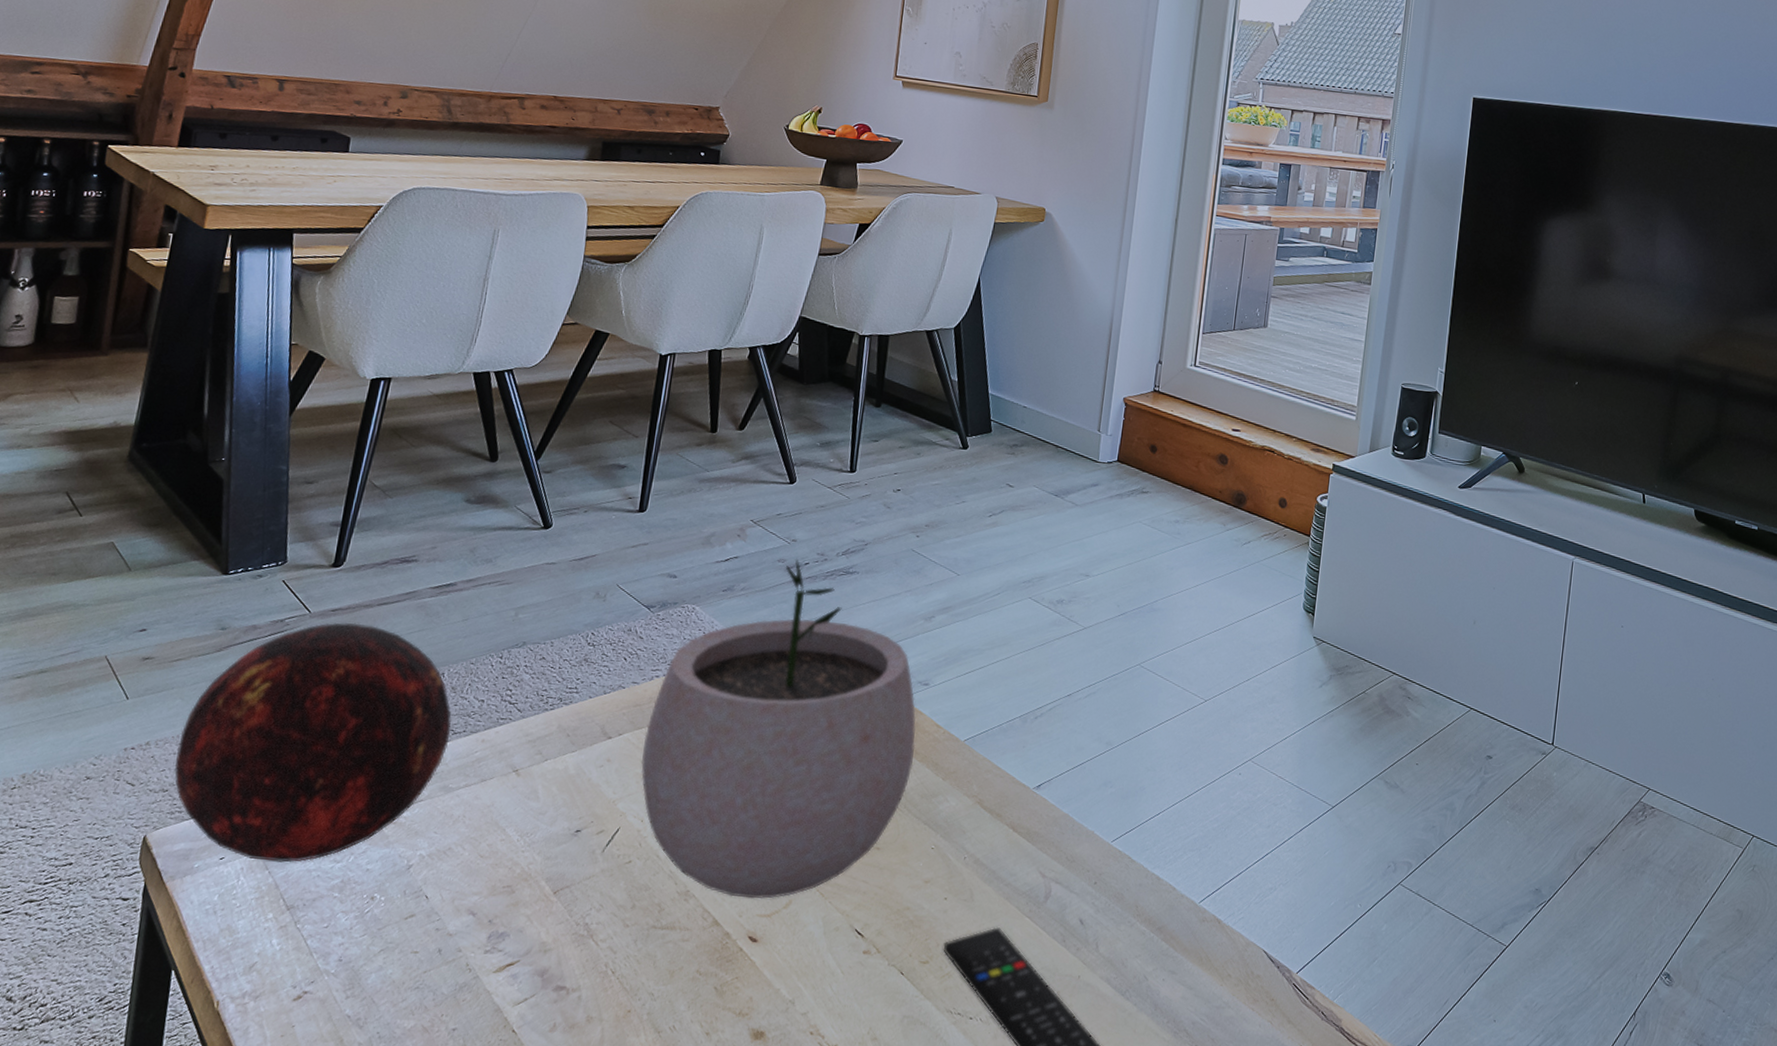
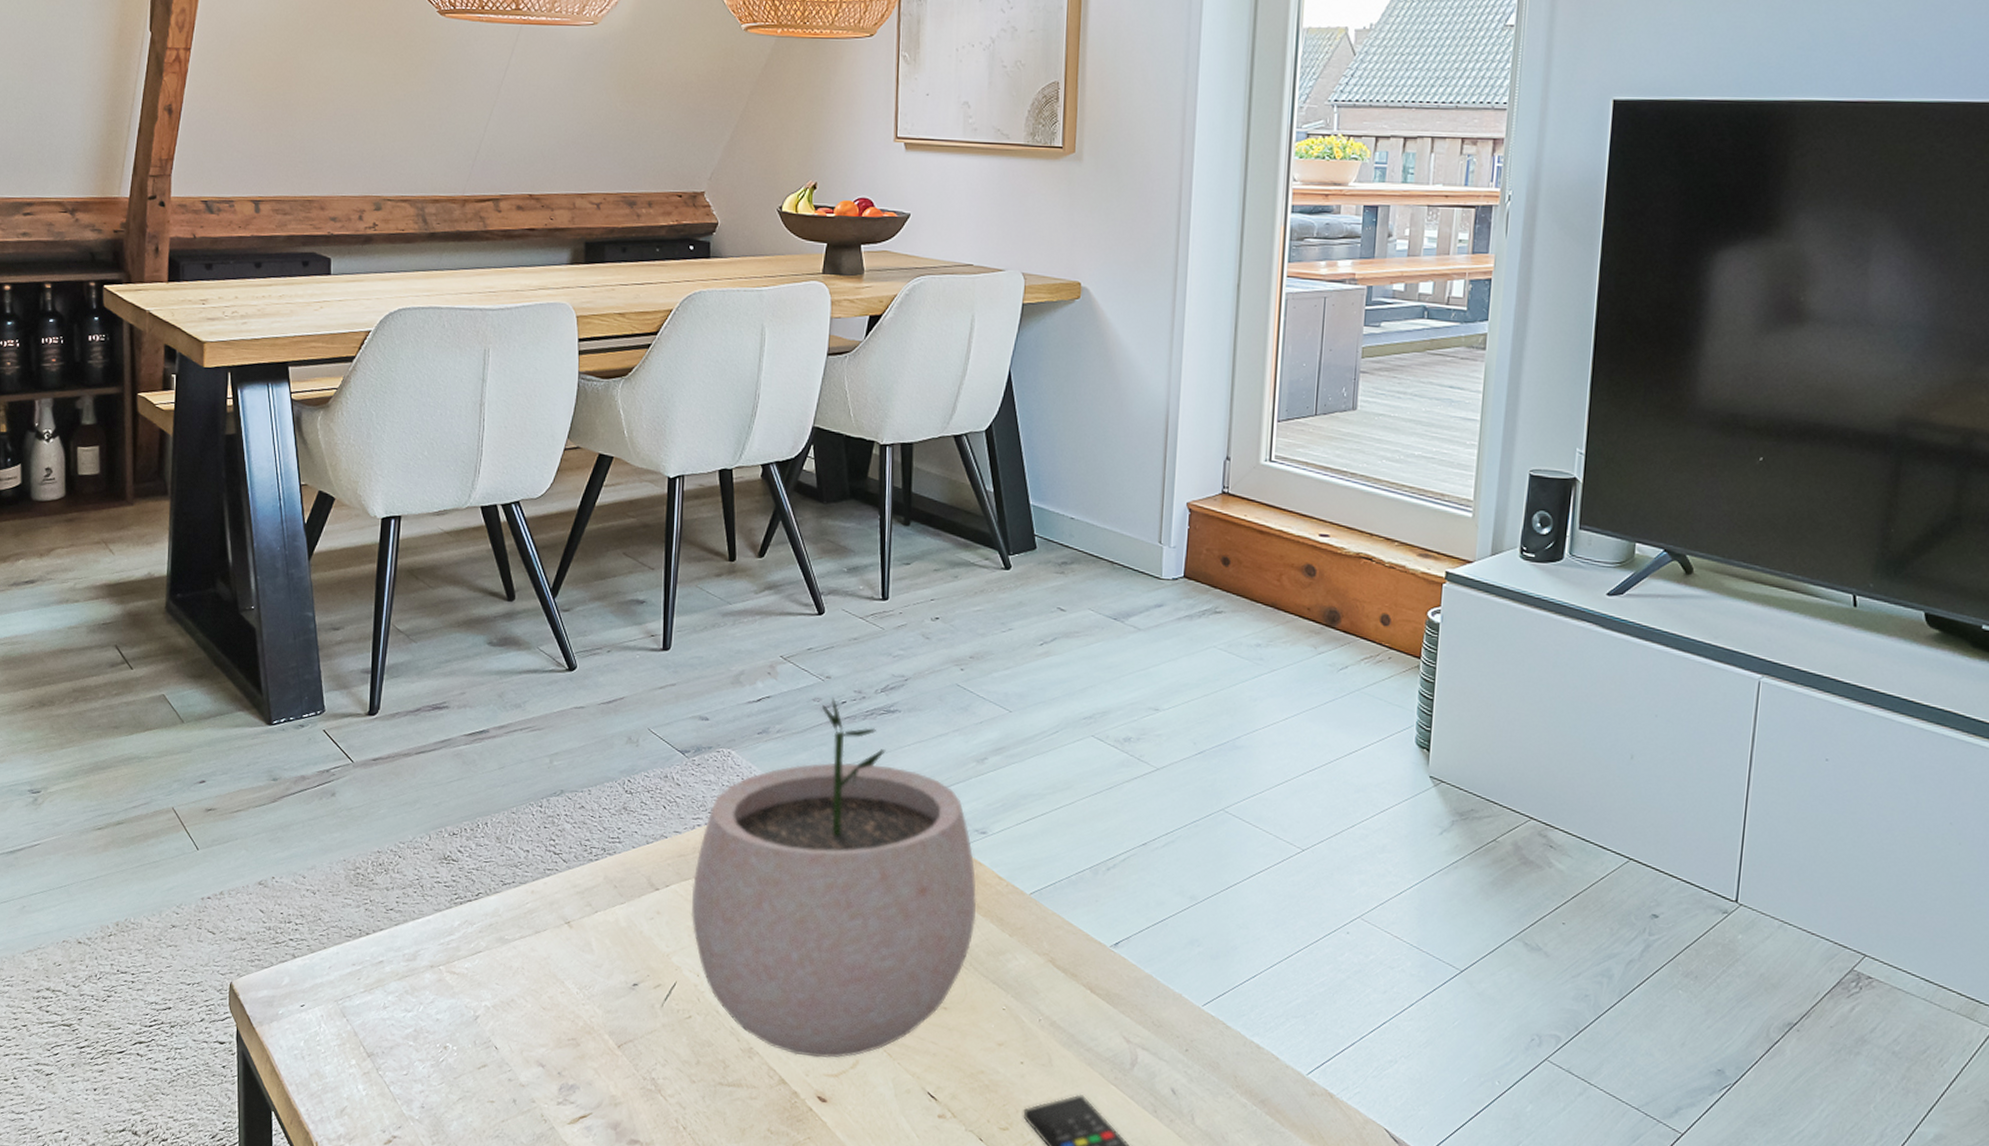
decorative orb: present [174,622,451,863] -> none [249,772,500,1011]

